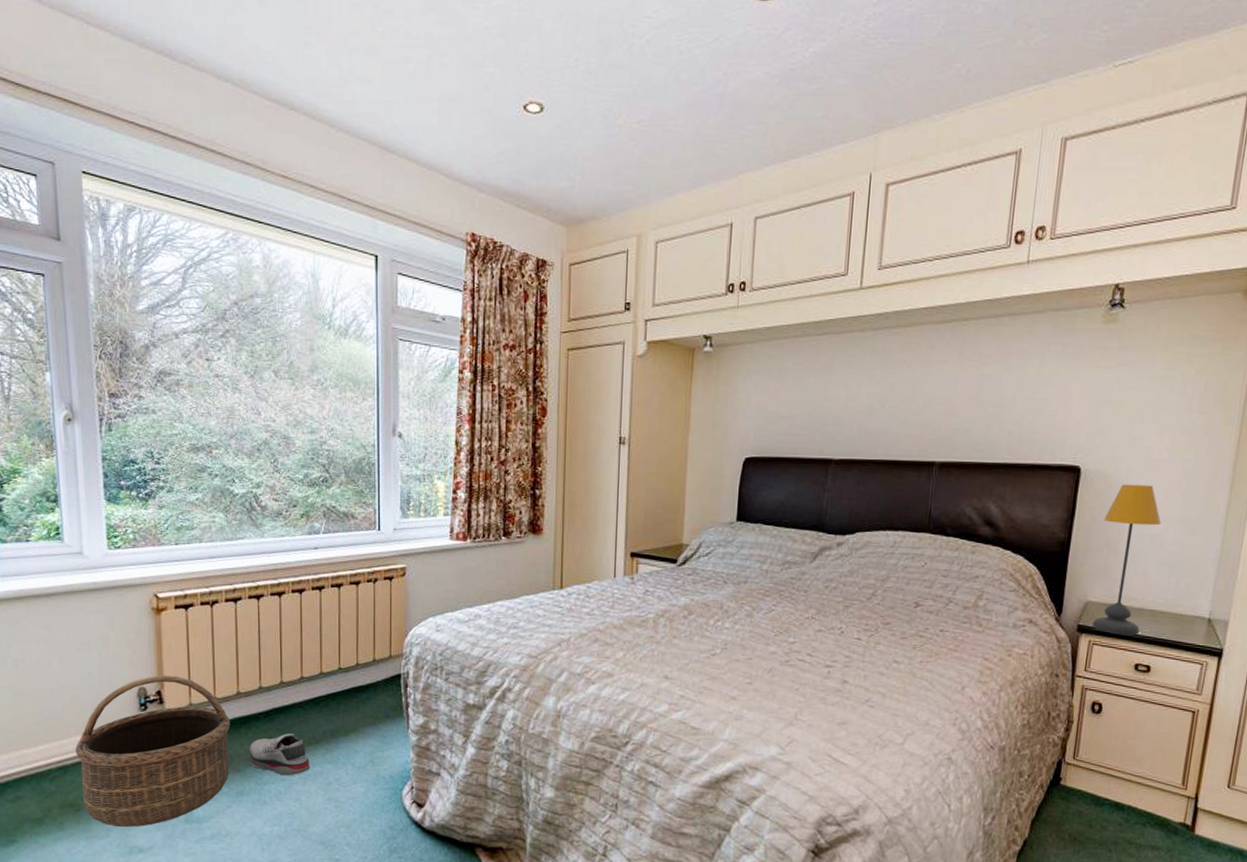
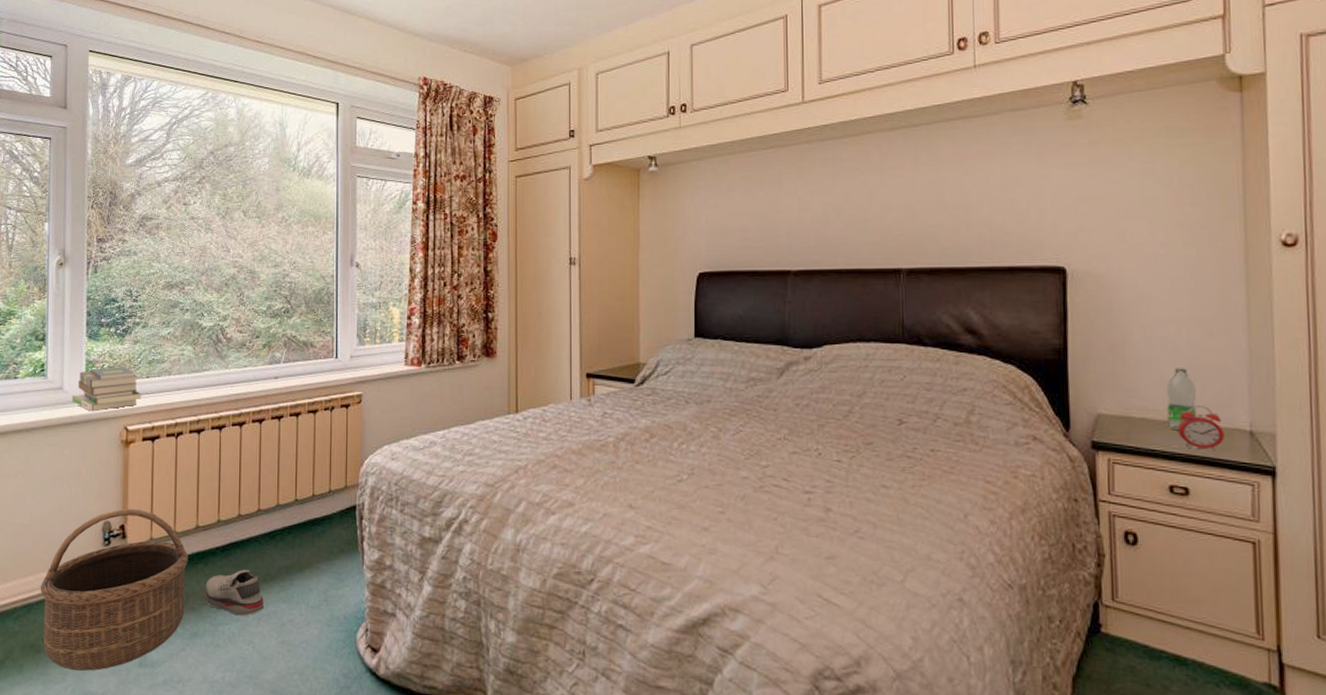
books: none [93,532,172,578] -> present [71,367,142,412]
table lamp: present [1091,484,1161,636] -> none [1102,283,1171,453]
bottle: none [1143,562,1173,617] -> present [1166,368,1197,431]
alarm clock: none [1149,596,1188,635] -> present [1177,406,1224,451]

